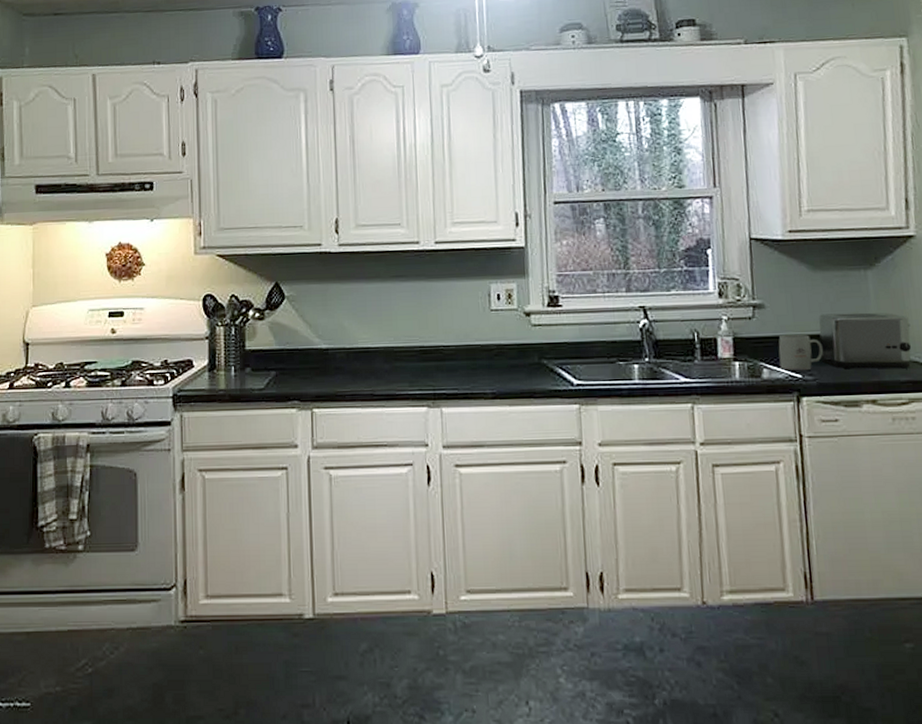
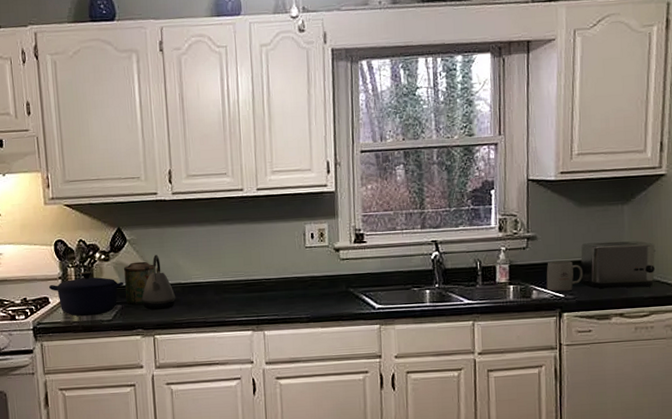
cooking pot: none [193,330,280,384] -> present [48,271,124,317]
canister: none [280,321,316,373] -> present [124,261,155,306]
kettle: none [299,314,339,379] -> present [141,255,176,310]

